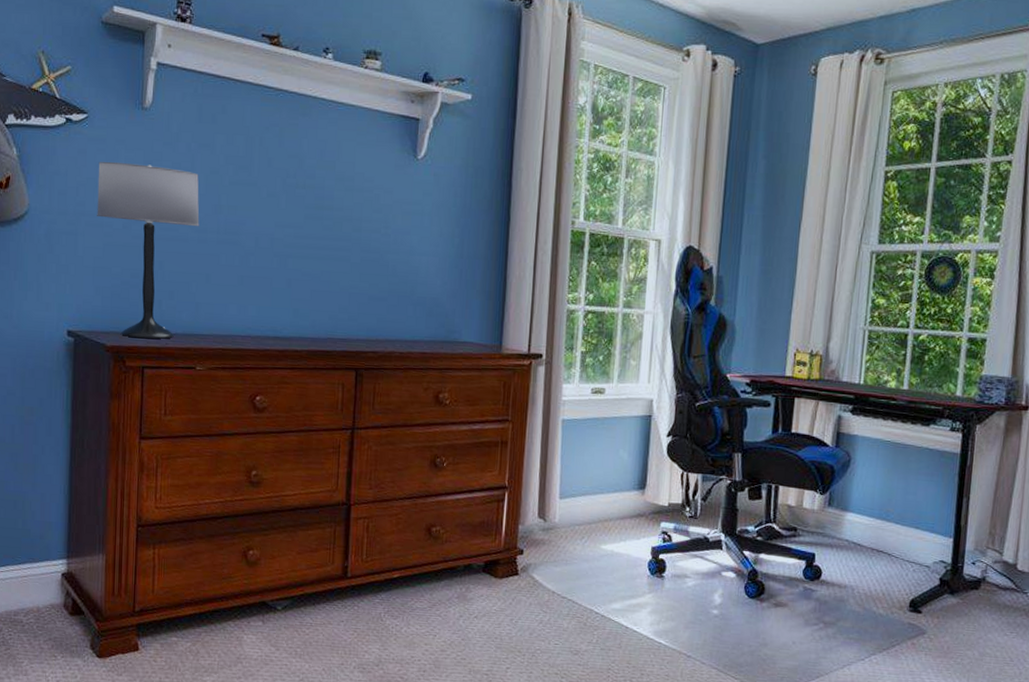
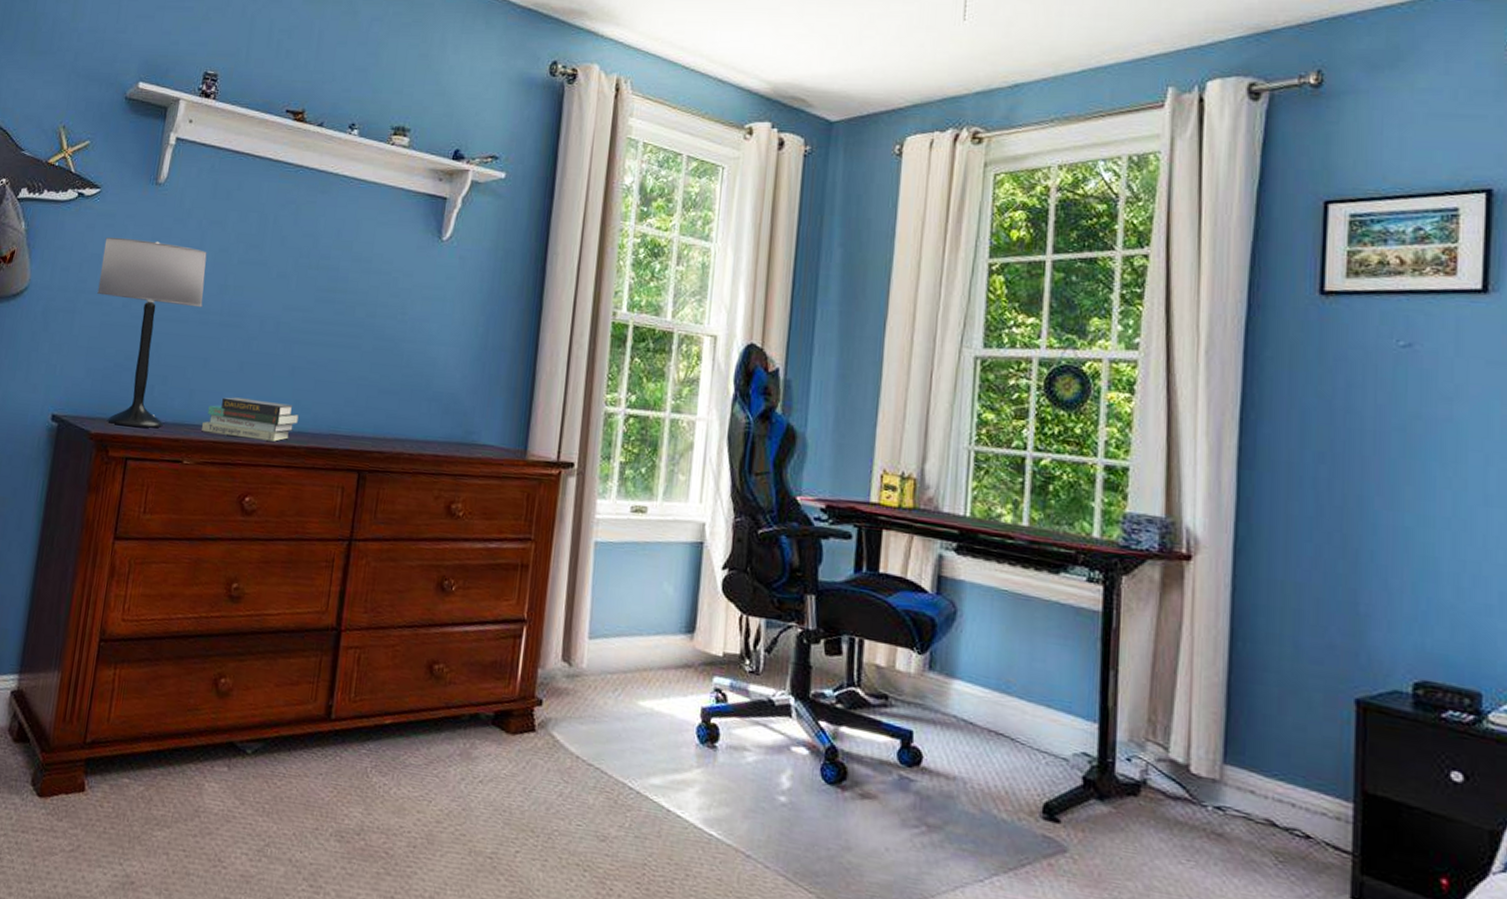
books: none [210,308,298,347] -> present [202,397,299,442]

